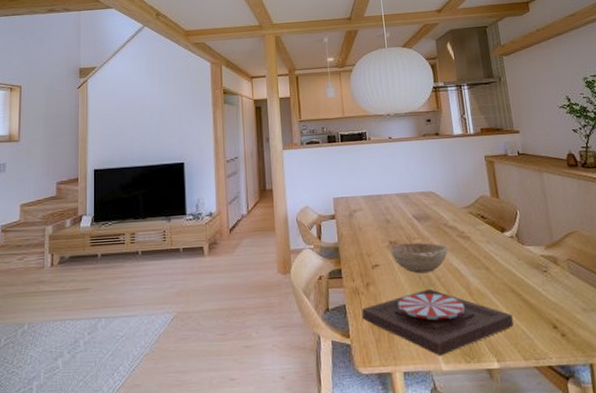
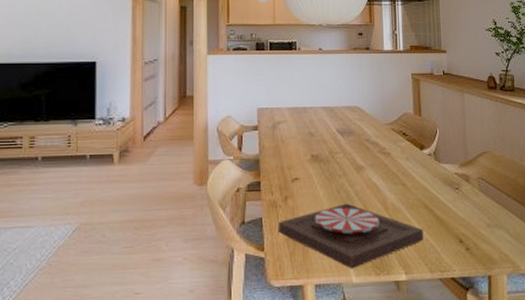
decorative bowl: present [389,242,448,274] -> none [311,157,368,188]

